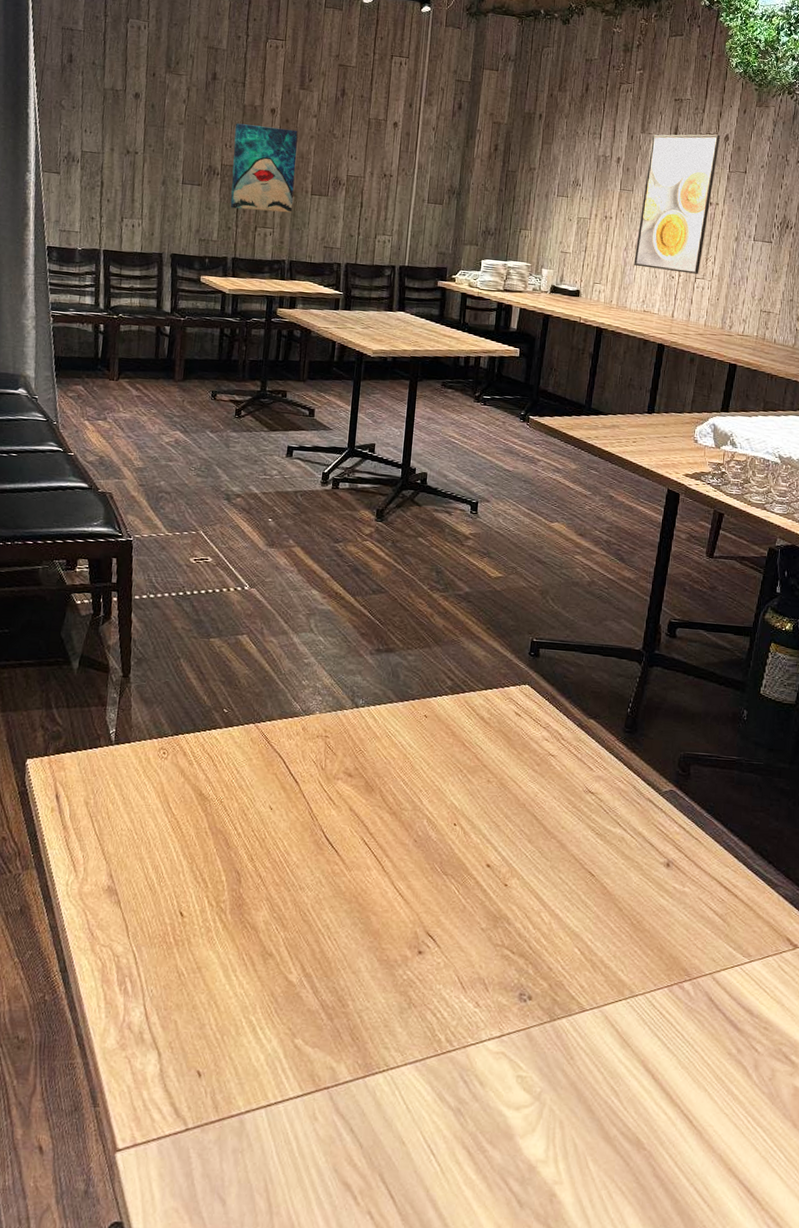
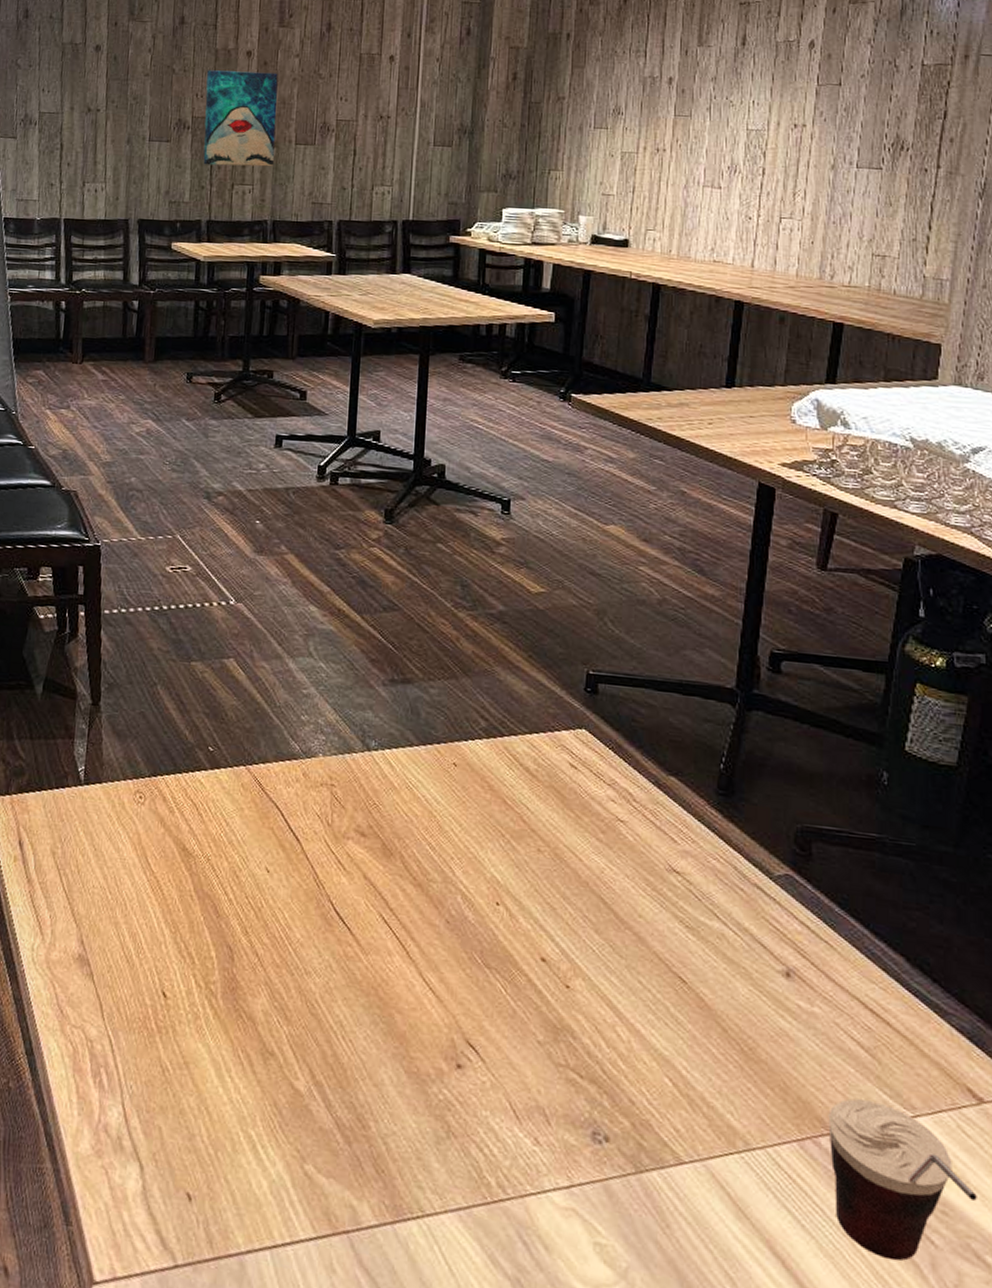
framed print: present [634,134,721,275] -> none [697,41,804,213]
cup: none [690,952,789,1066] -> present [828,1098,977,1261]

